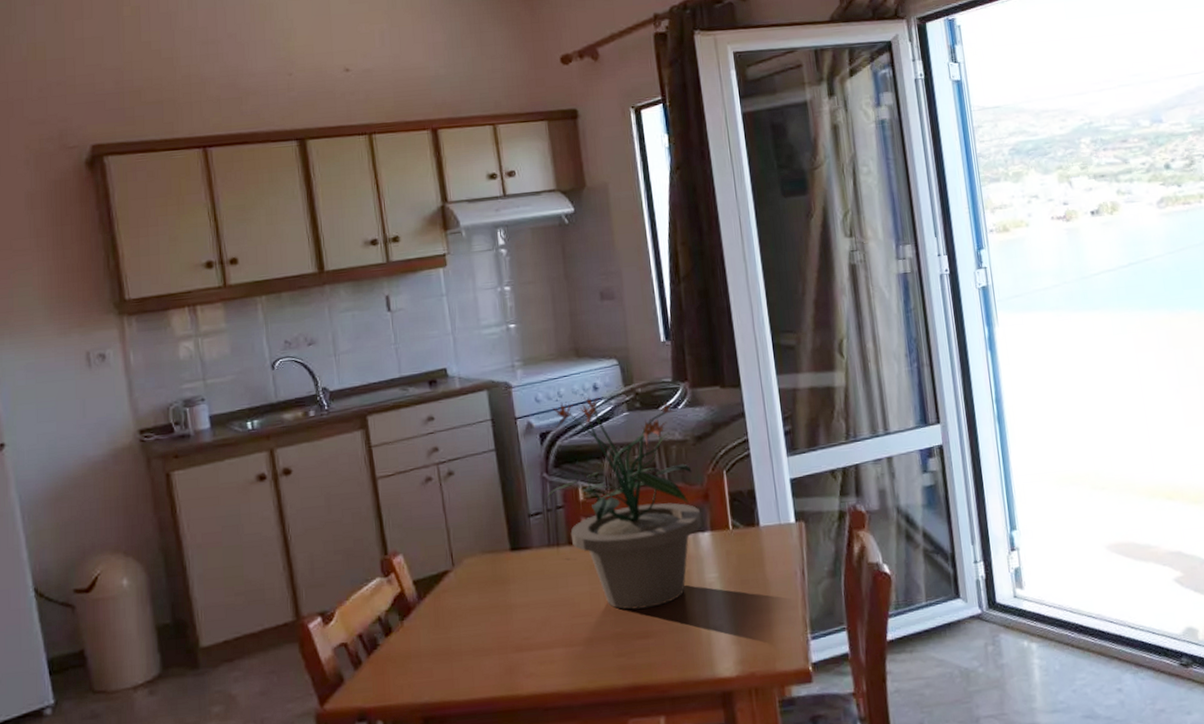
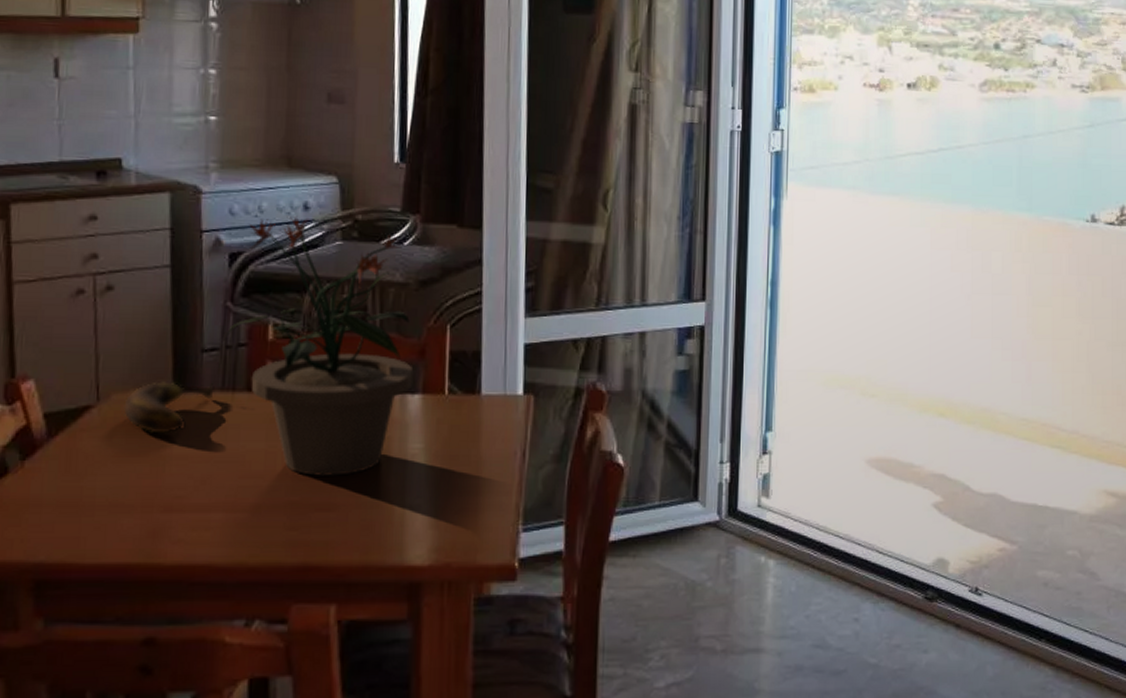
banana: none [473,541,543,589] -> present [123,381,214,434]

